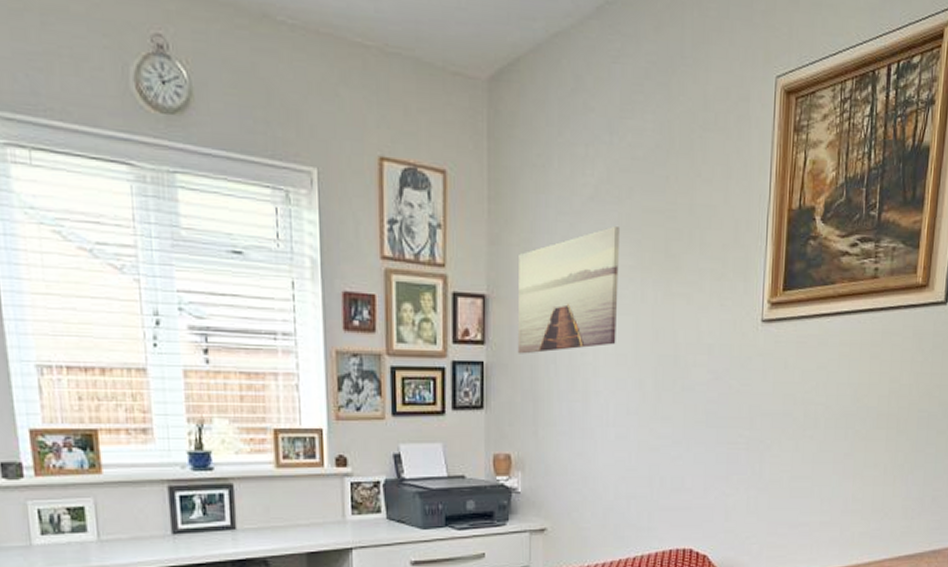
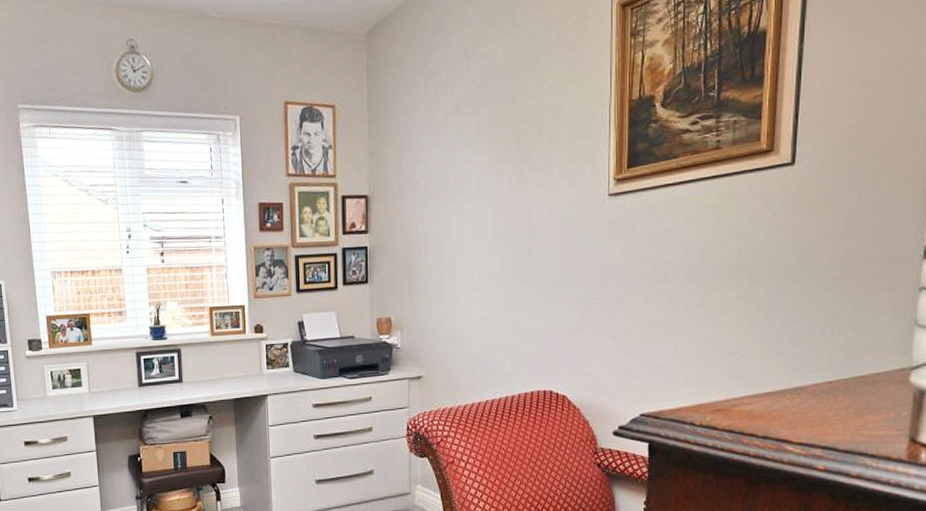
wall art: present [517,226,621,354] -> none [394,132,478,239]

